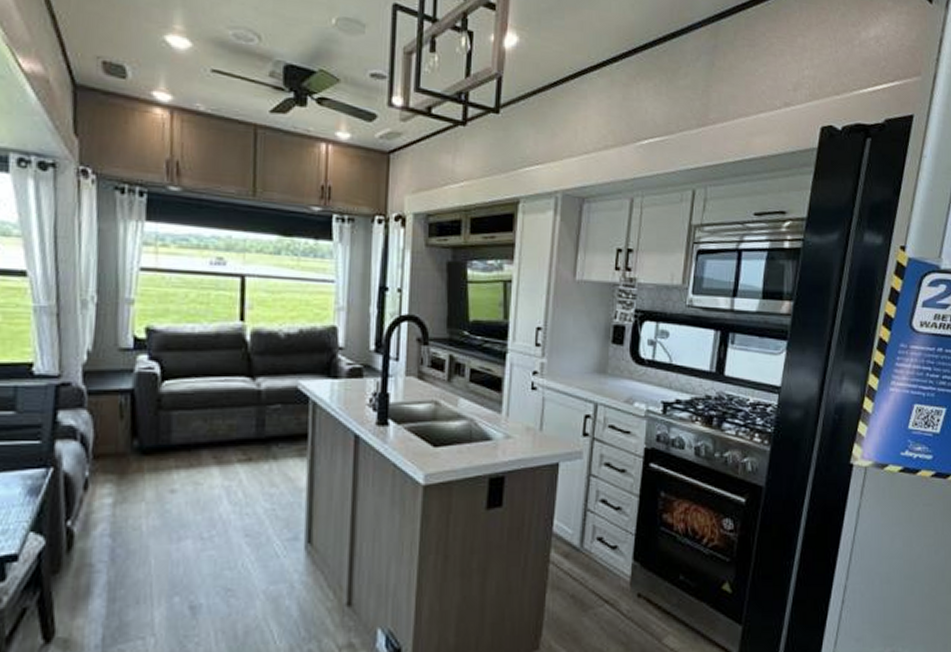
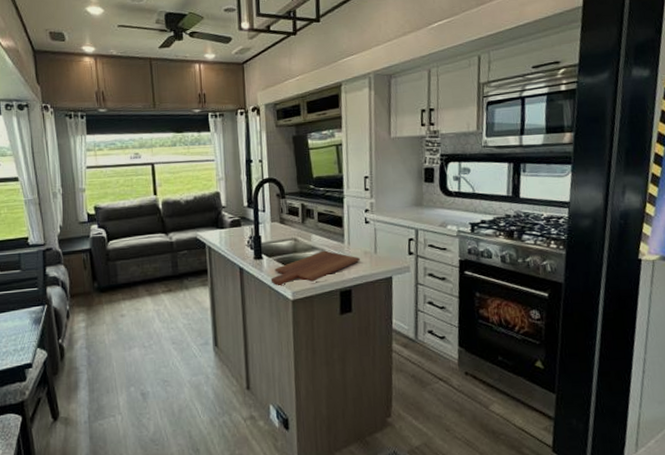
cutting board: none [396,421,521,464] -> present [270,250,361,285]

